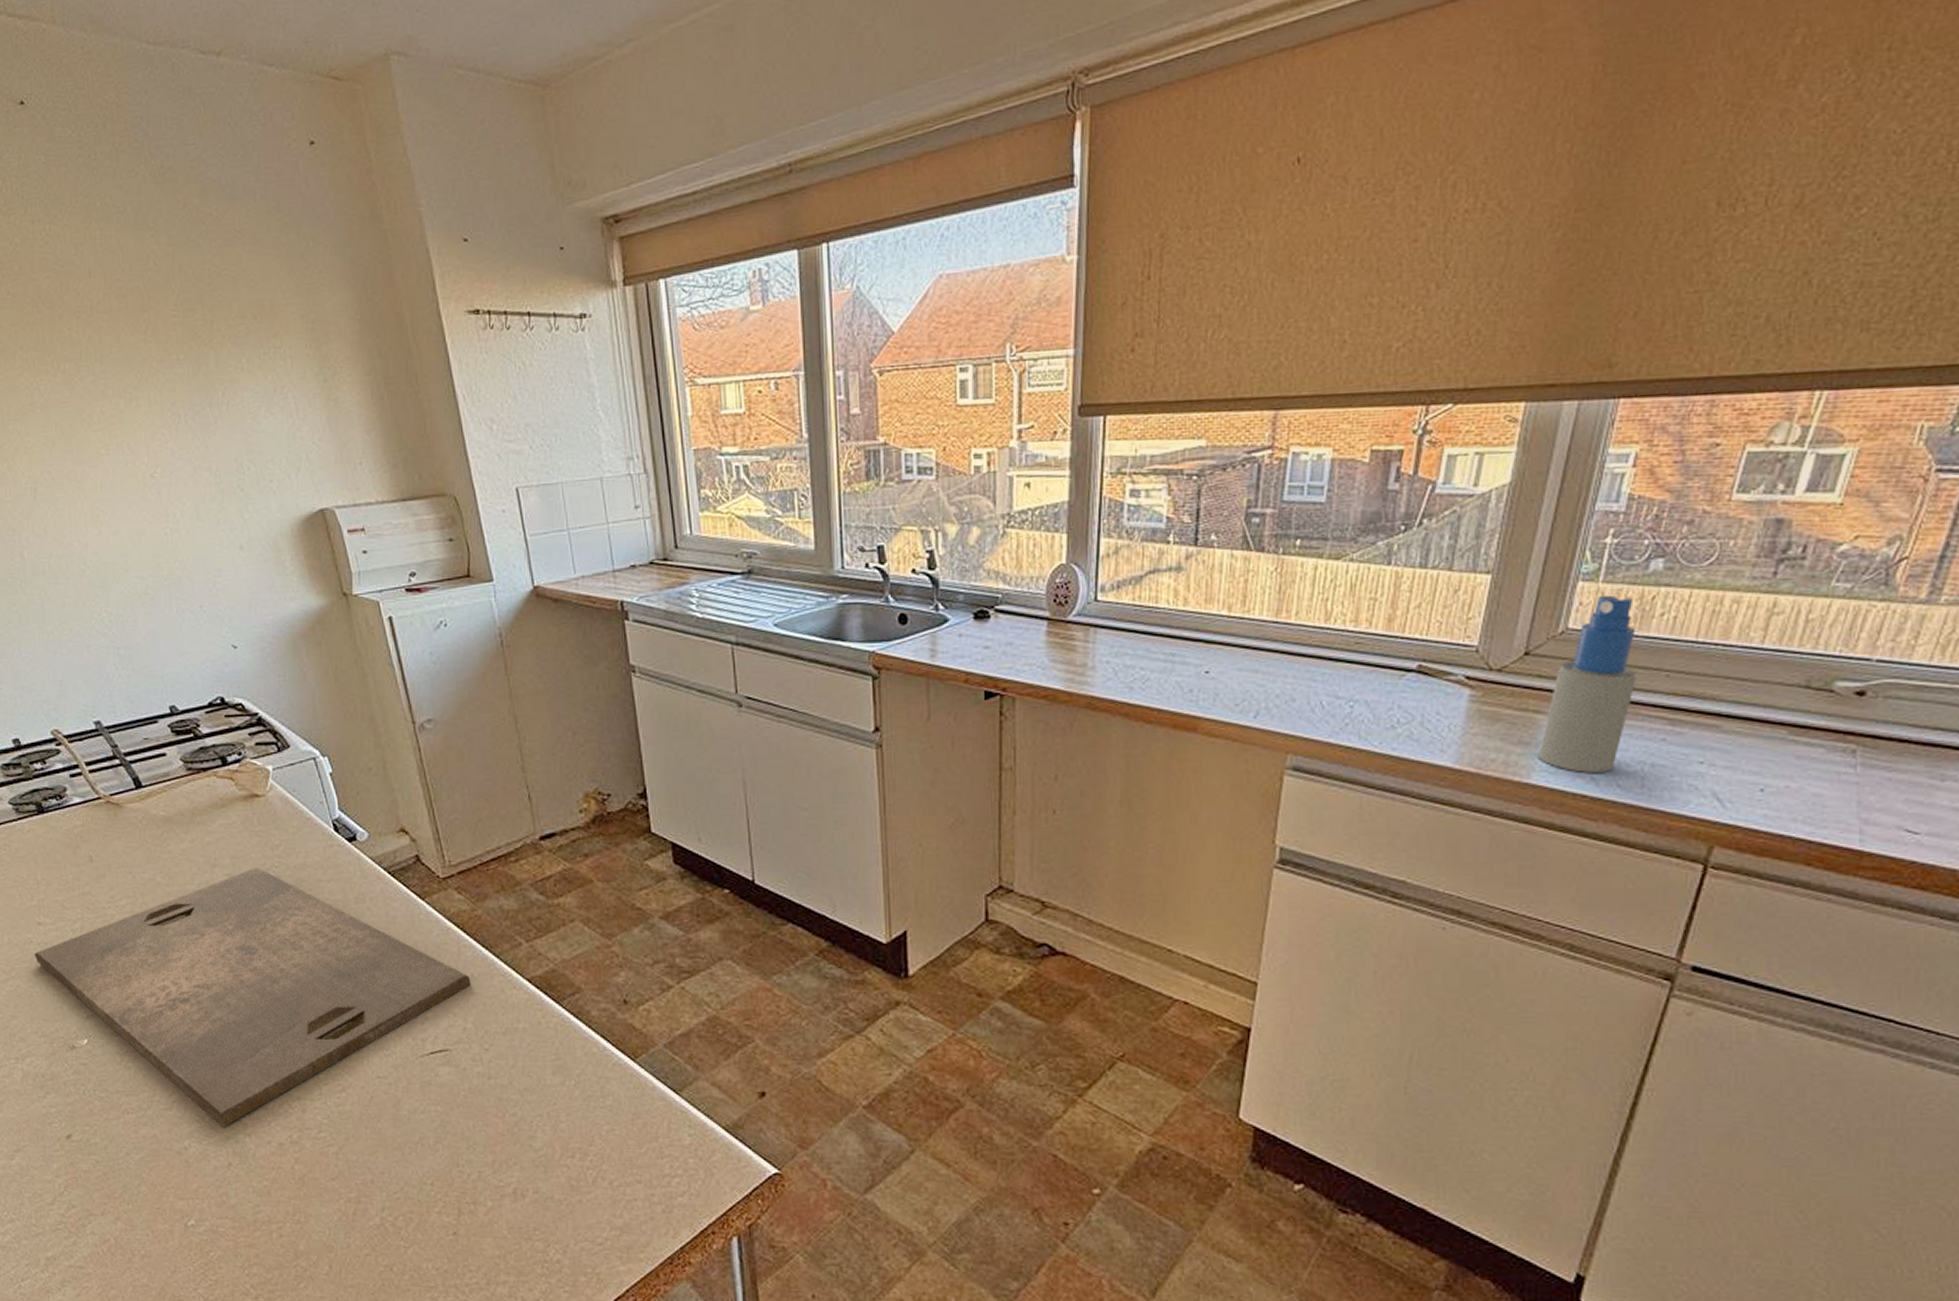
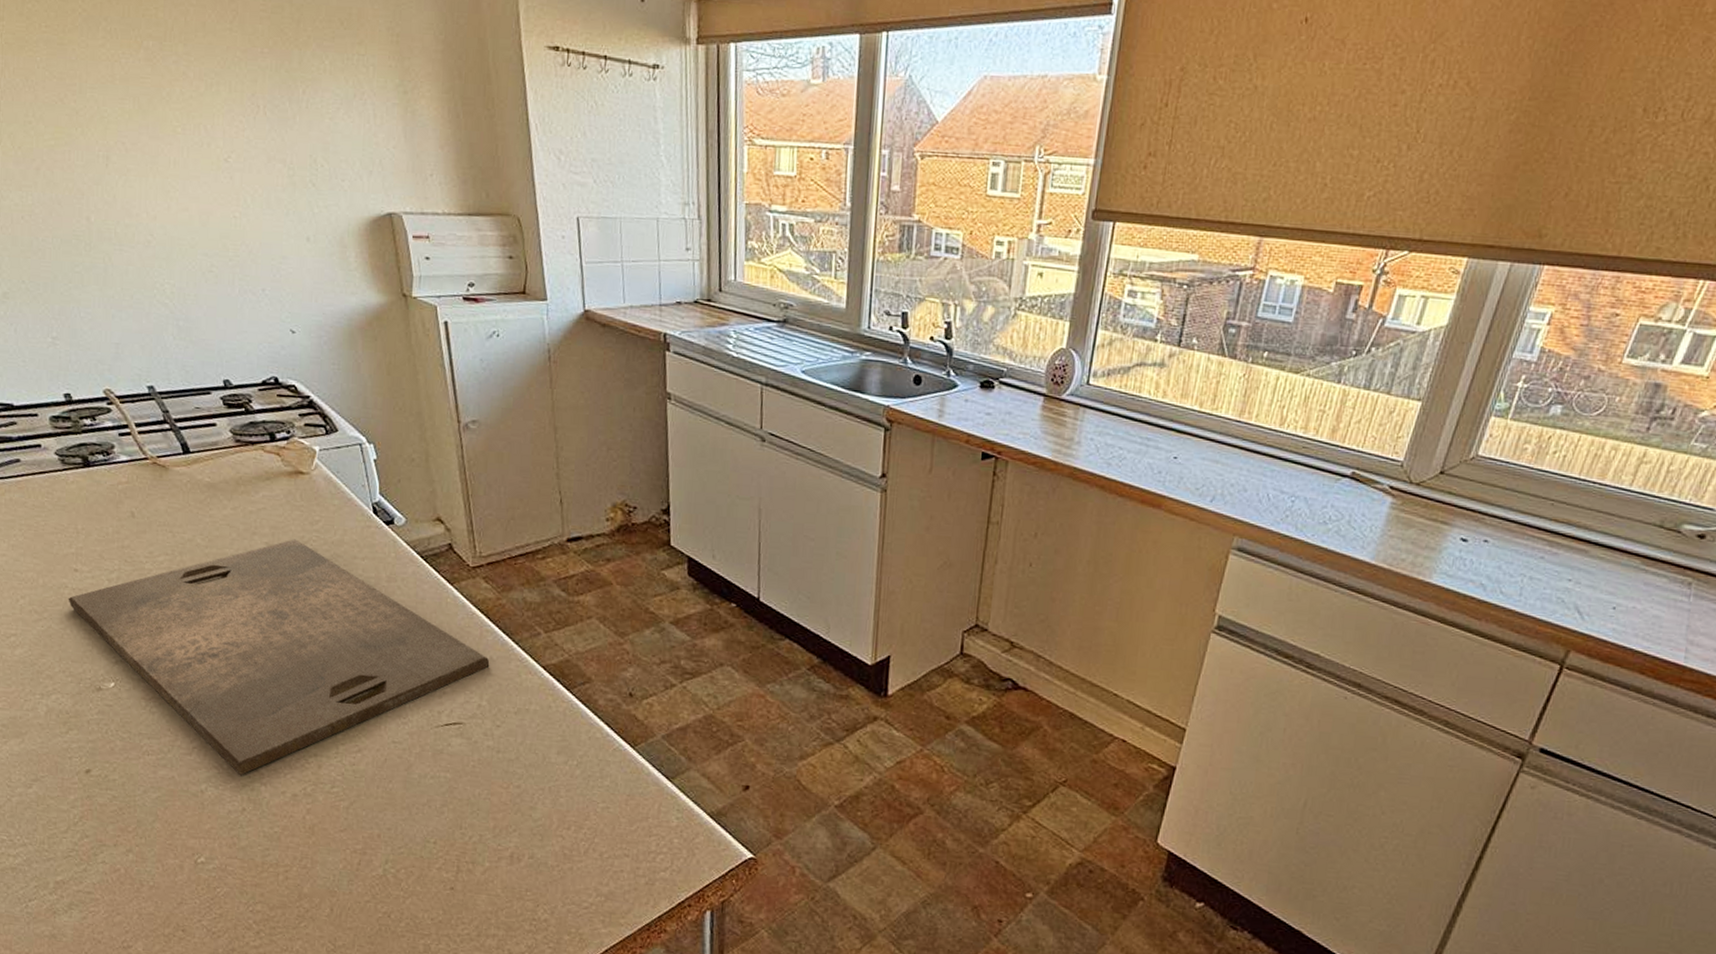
spray bottle: present [1538,595,1637,773] -> none [1440,430,1533,580]

